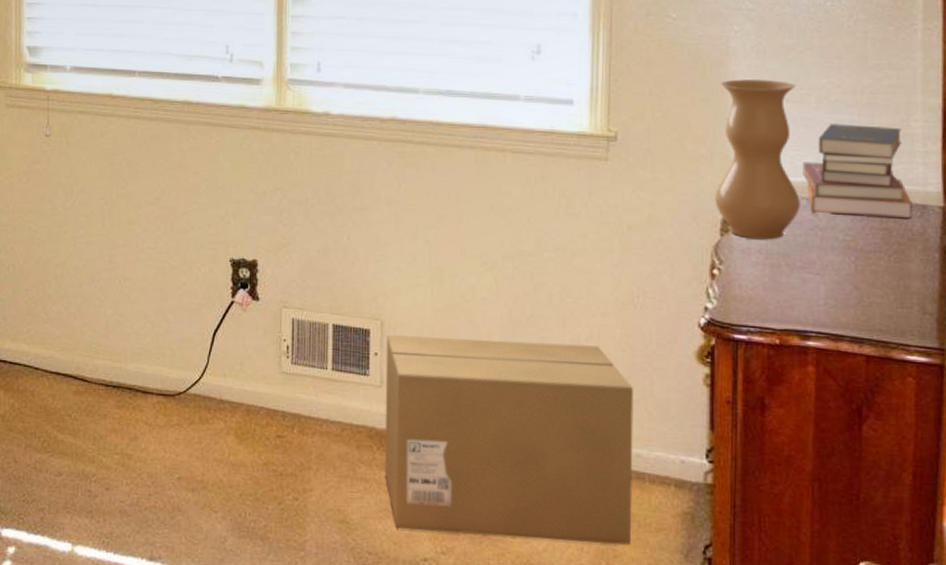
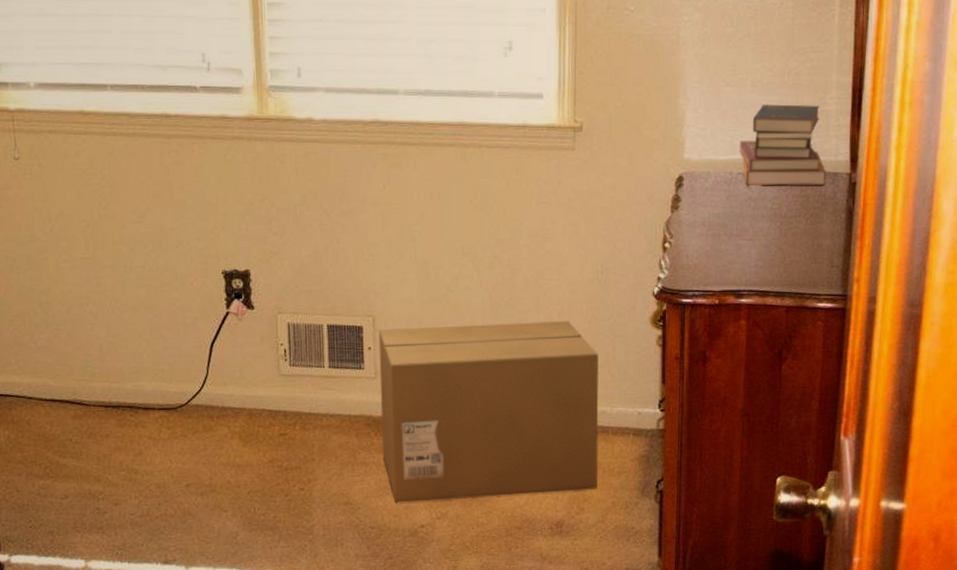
vase: present [715,79,800,240] -> none [667,67,737,213]

